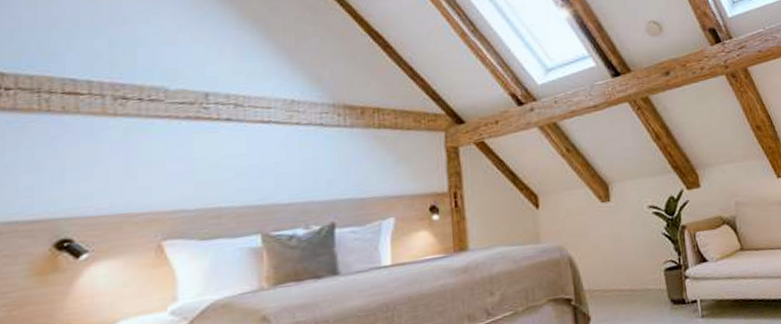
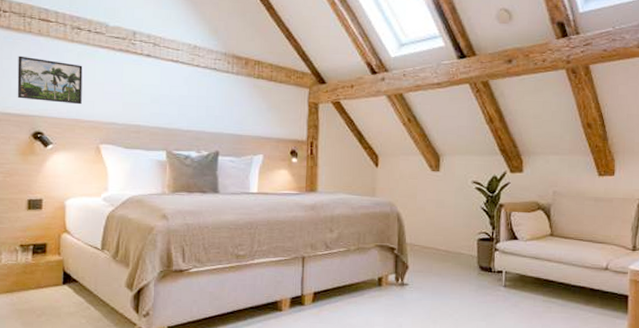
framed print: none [29,142,132,200] -> present [17,55,83,105]

